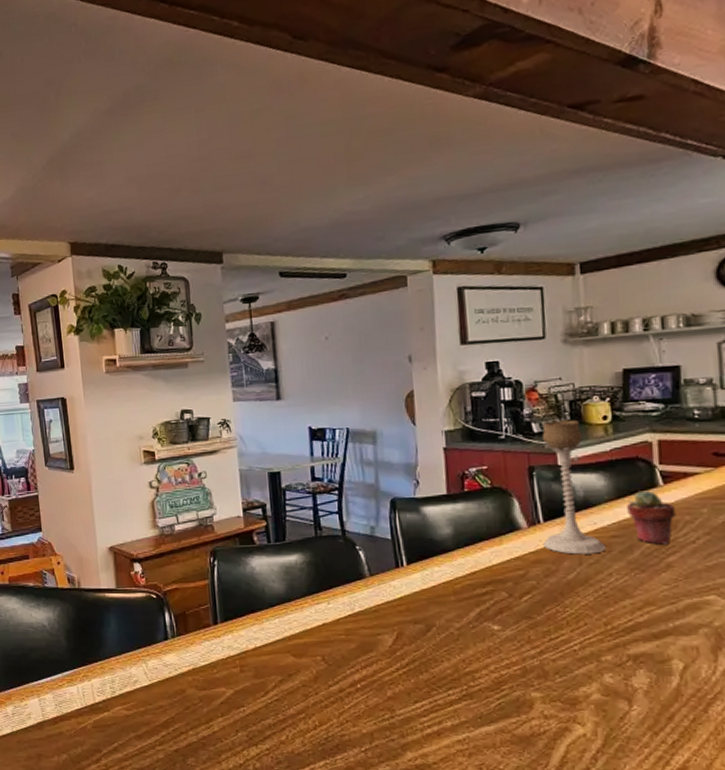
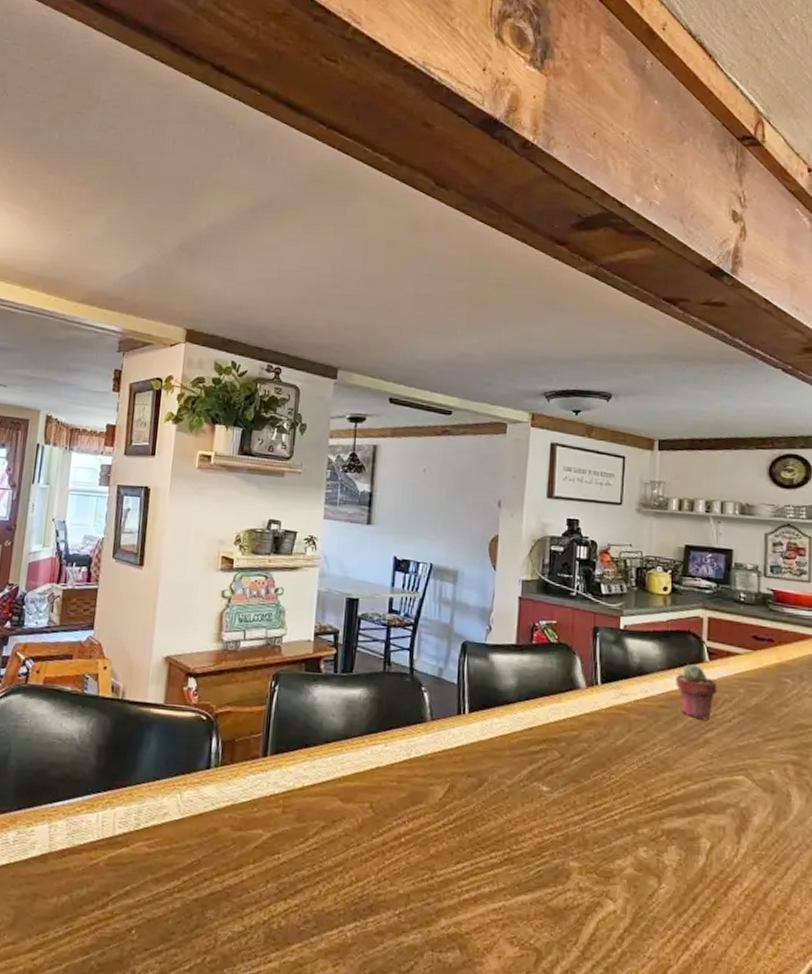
candle holder: present [541,419,606,555] -> none [597,584,653,722]

